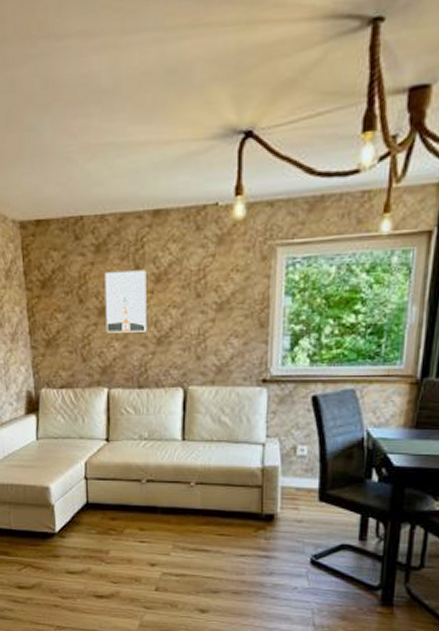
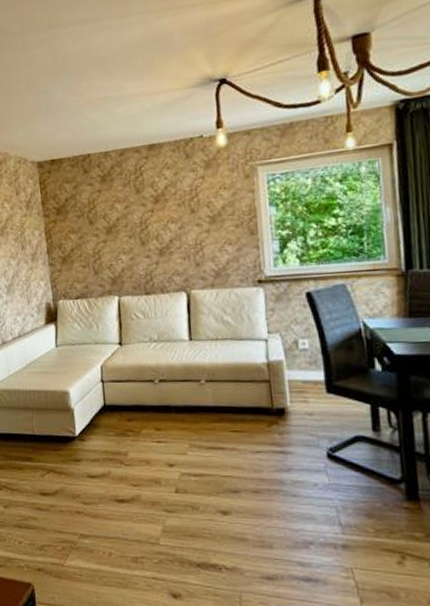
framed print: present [104,270,147,333] -> none [110,193,150,248]

